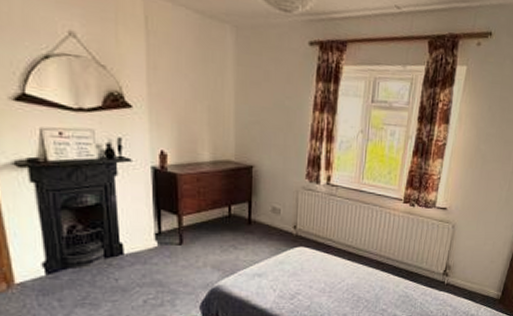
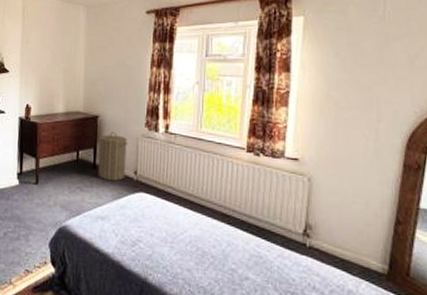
laundry hamper: none [254,183,287,236] -> present [98,131,128,181]

